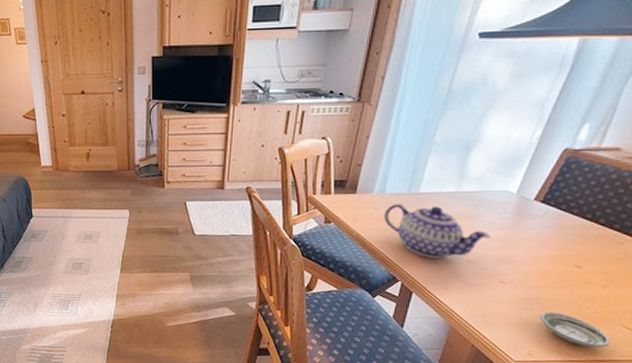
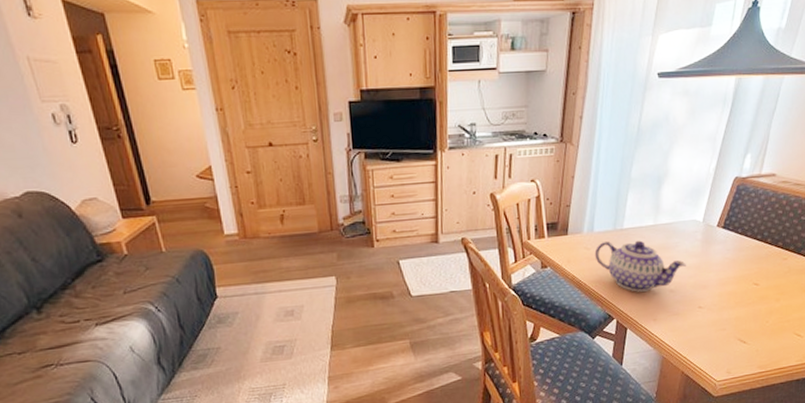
saucer: present [539,311,611,347] -> none [732,328,788,357]

